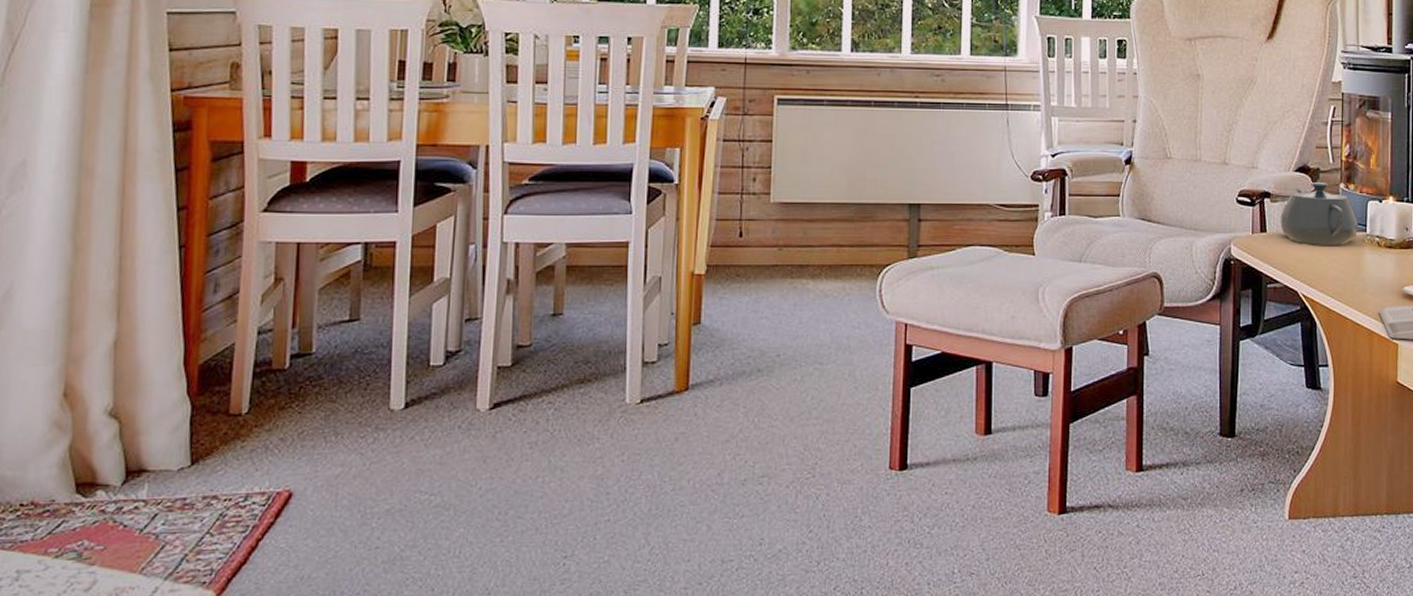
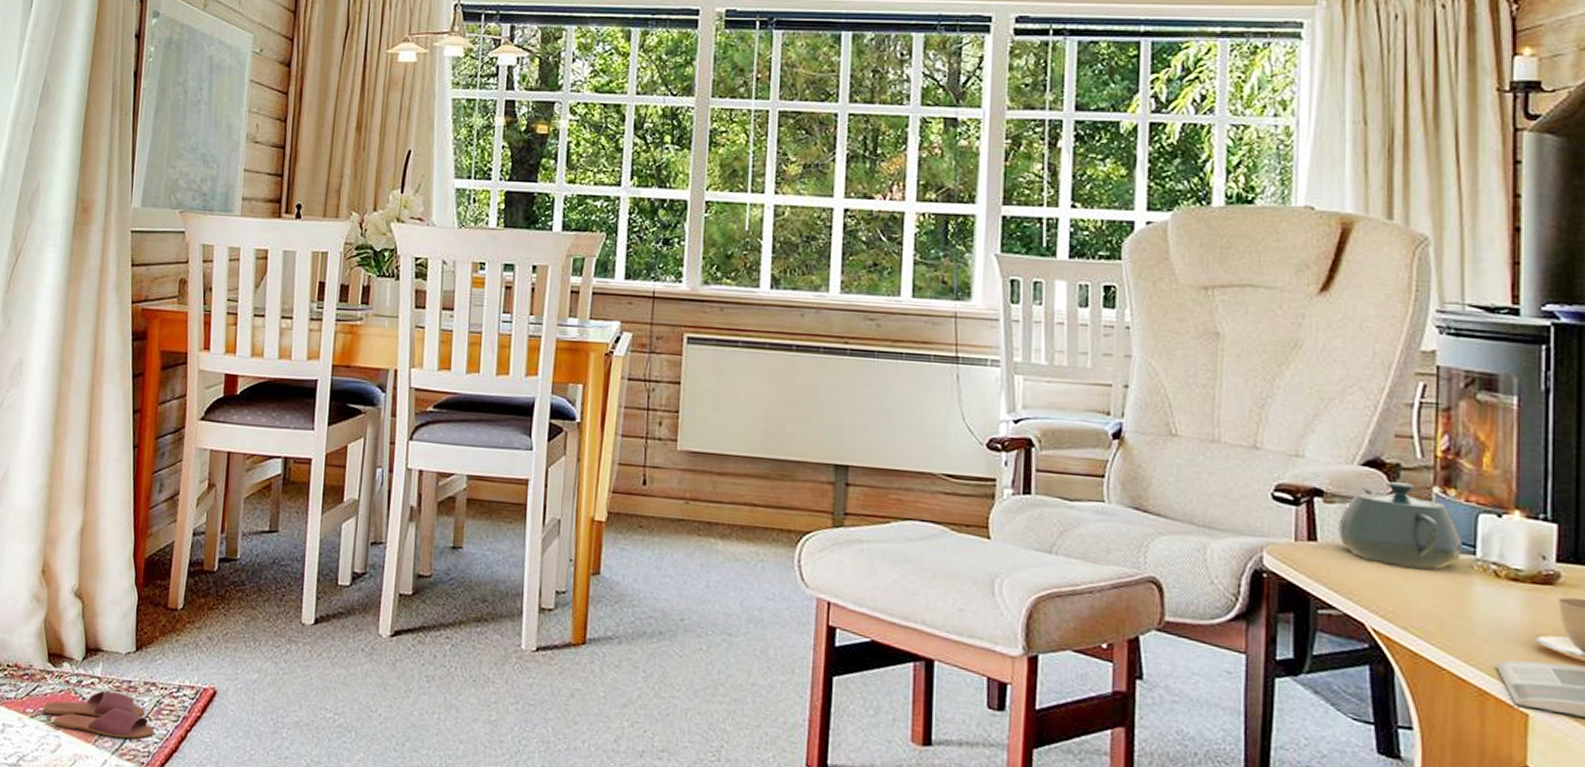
slippers: none [73,512,218,562] -> present [44,691,155,739]

